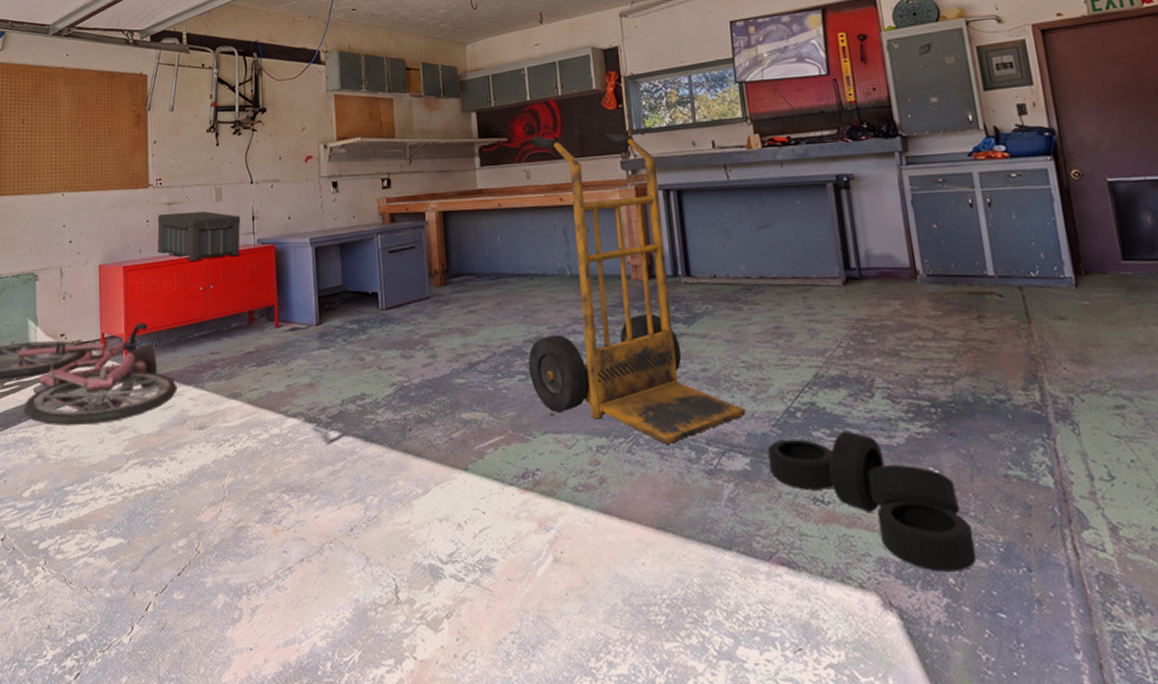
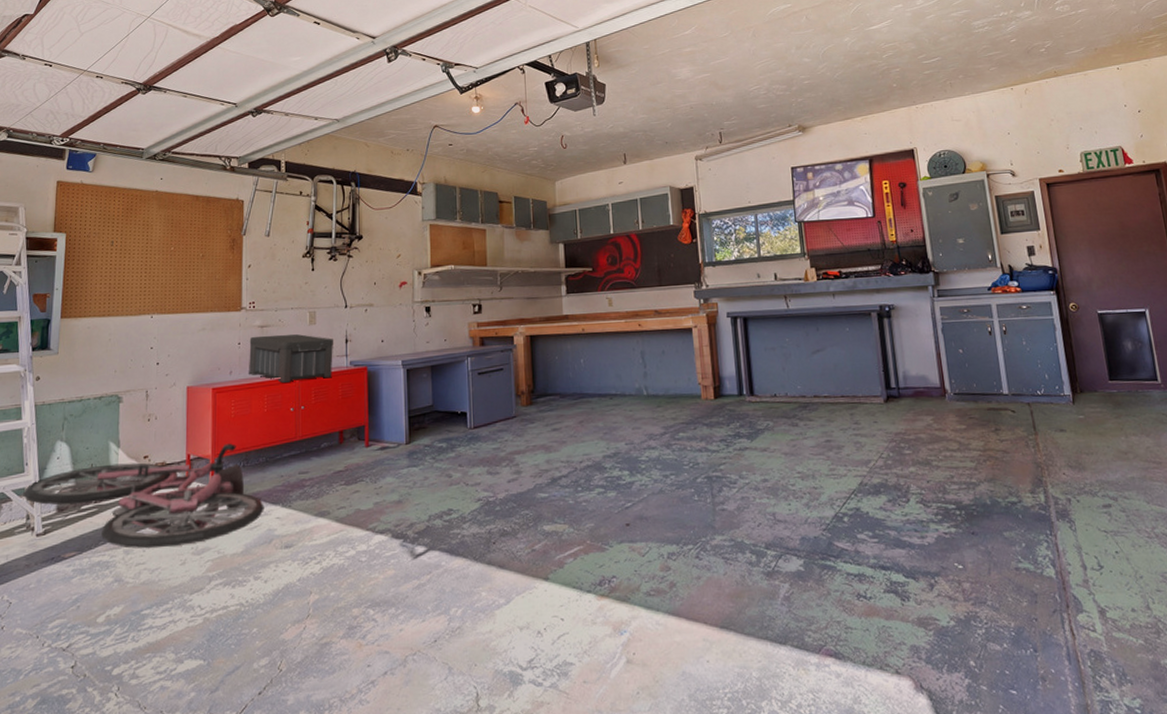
hand truck: present [528,132,746,445] -> none [606,264,800,550]
car tire: present [767,431,977,572] -> none [819,532,993,656]

